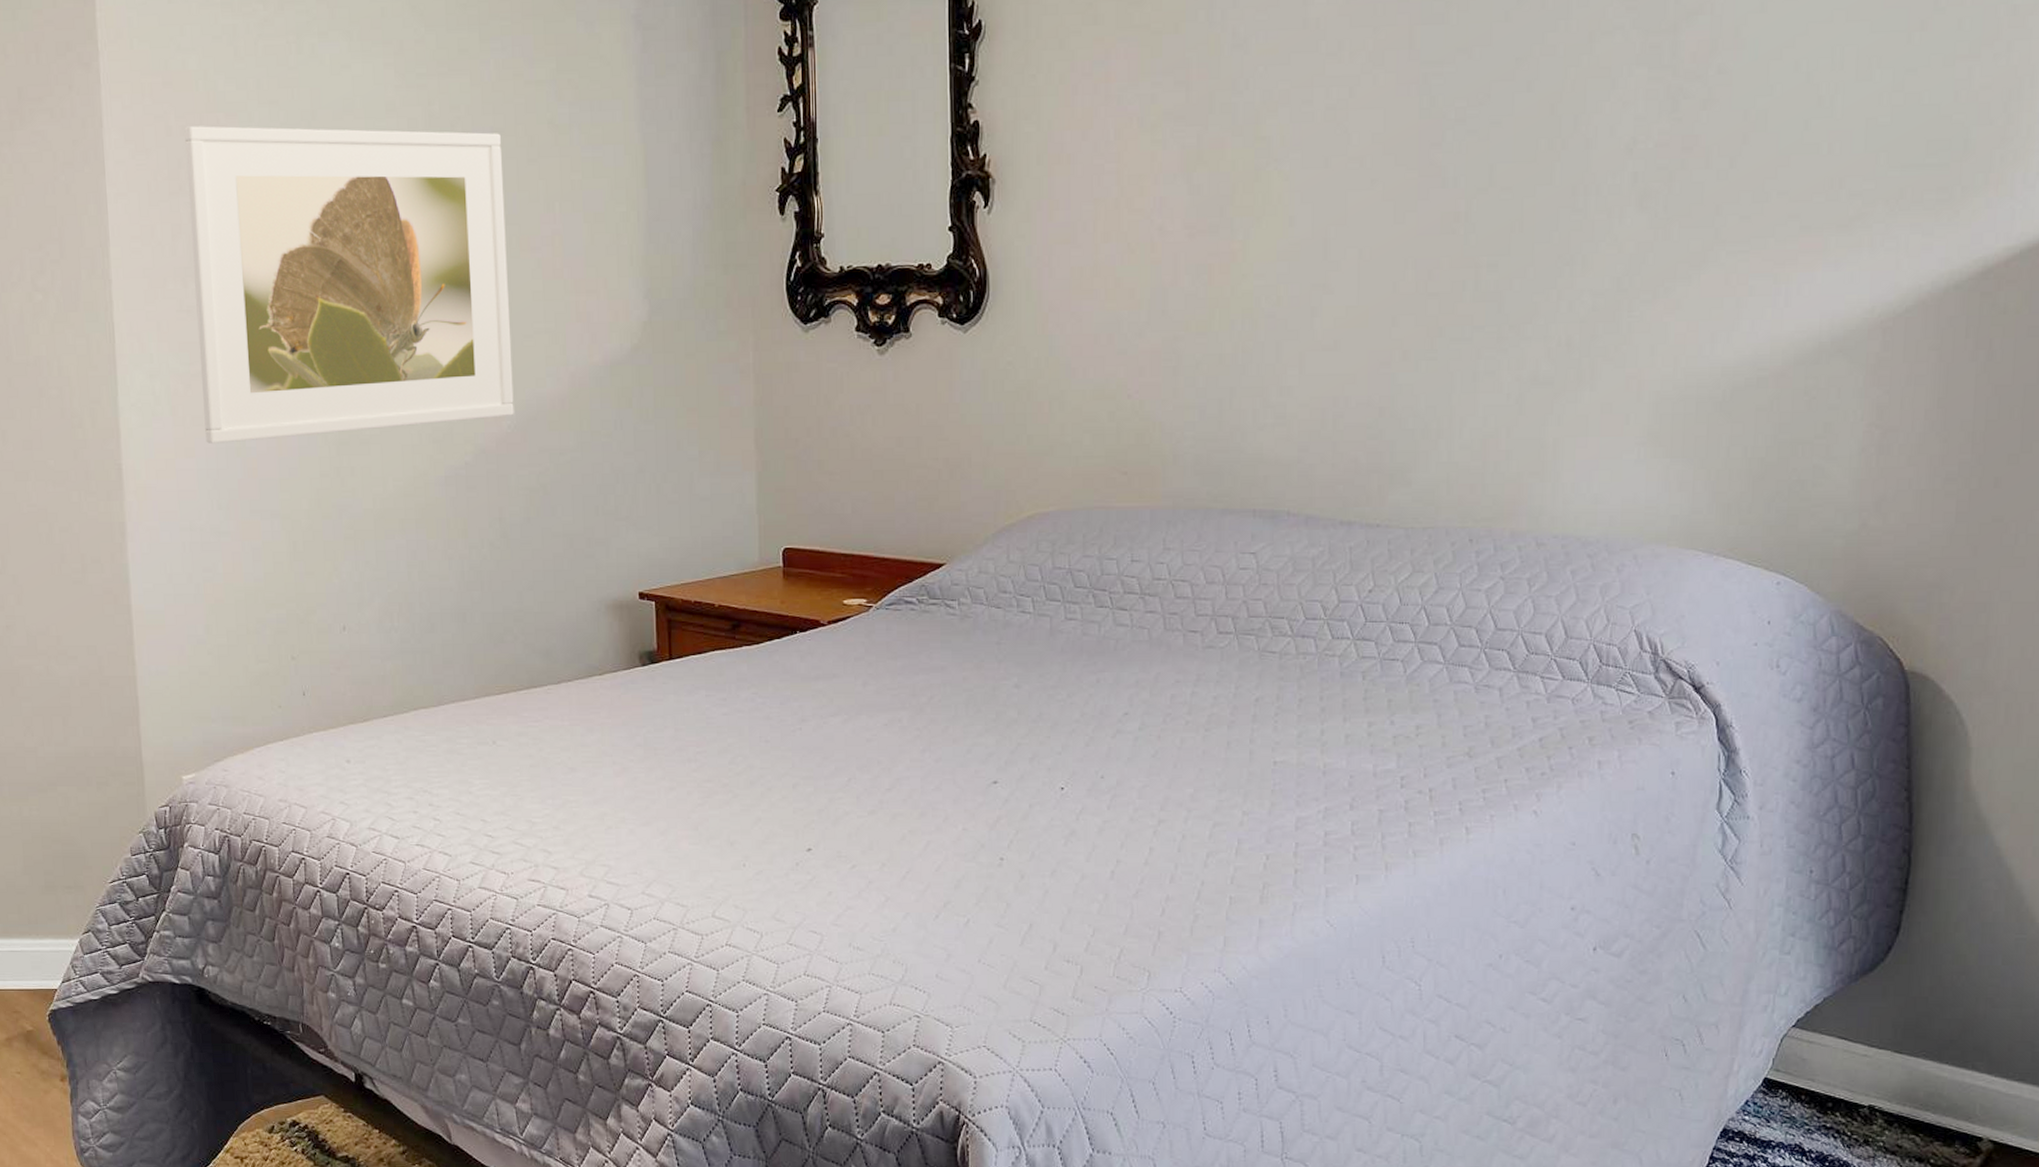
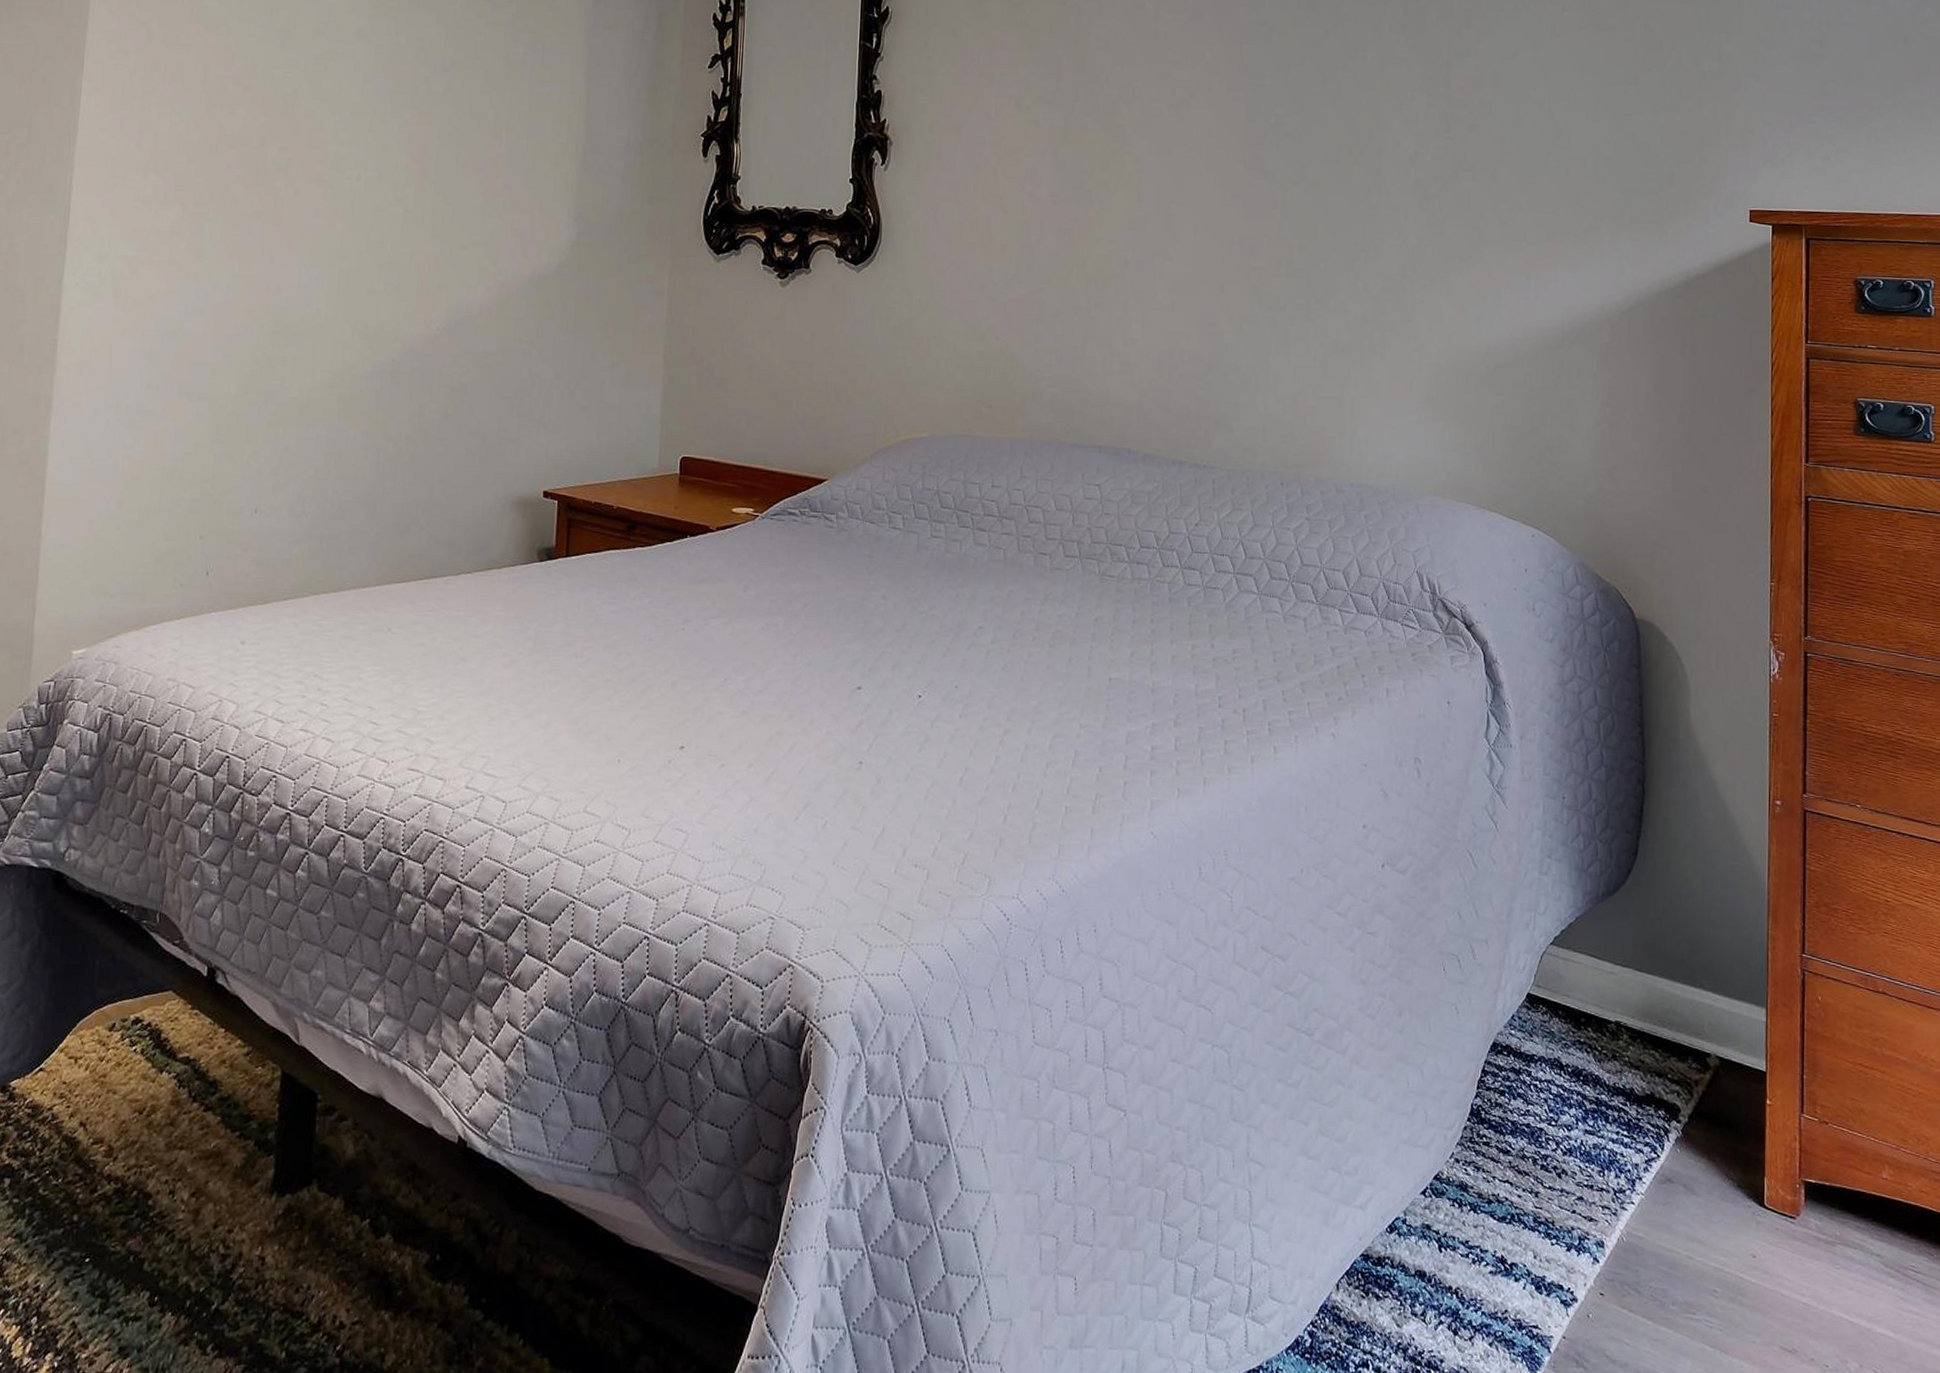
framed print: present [184,126,514,443] -> none [144,34,459,327]

